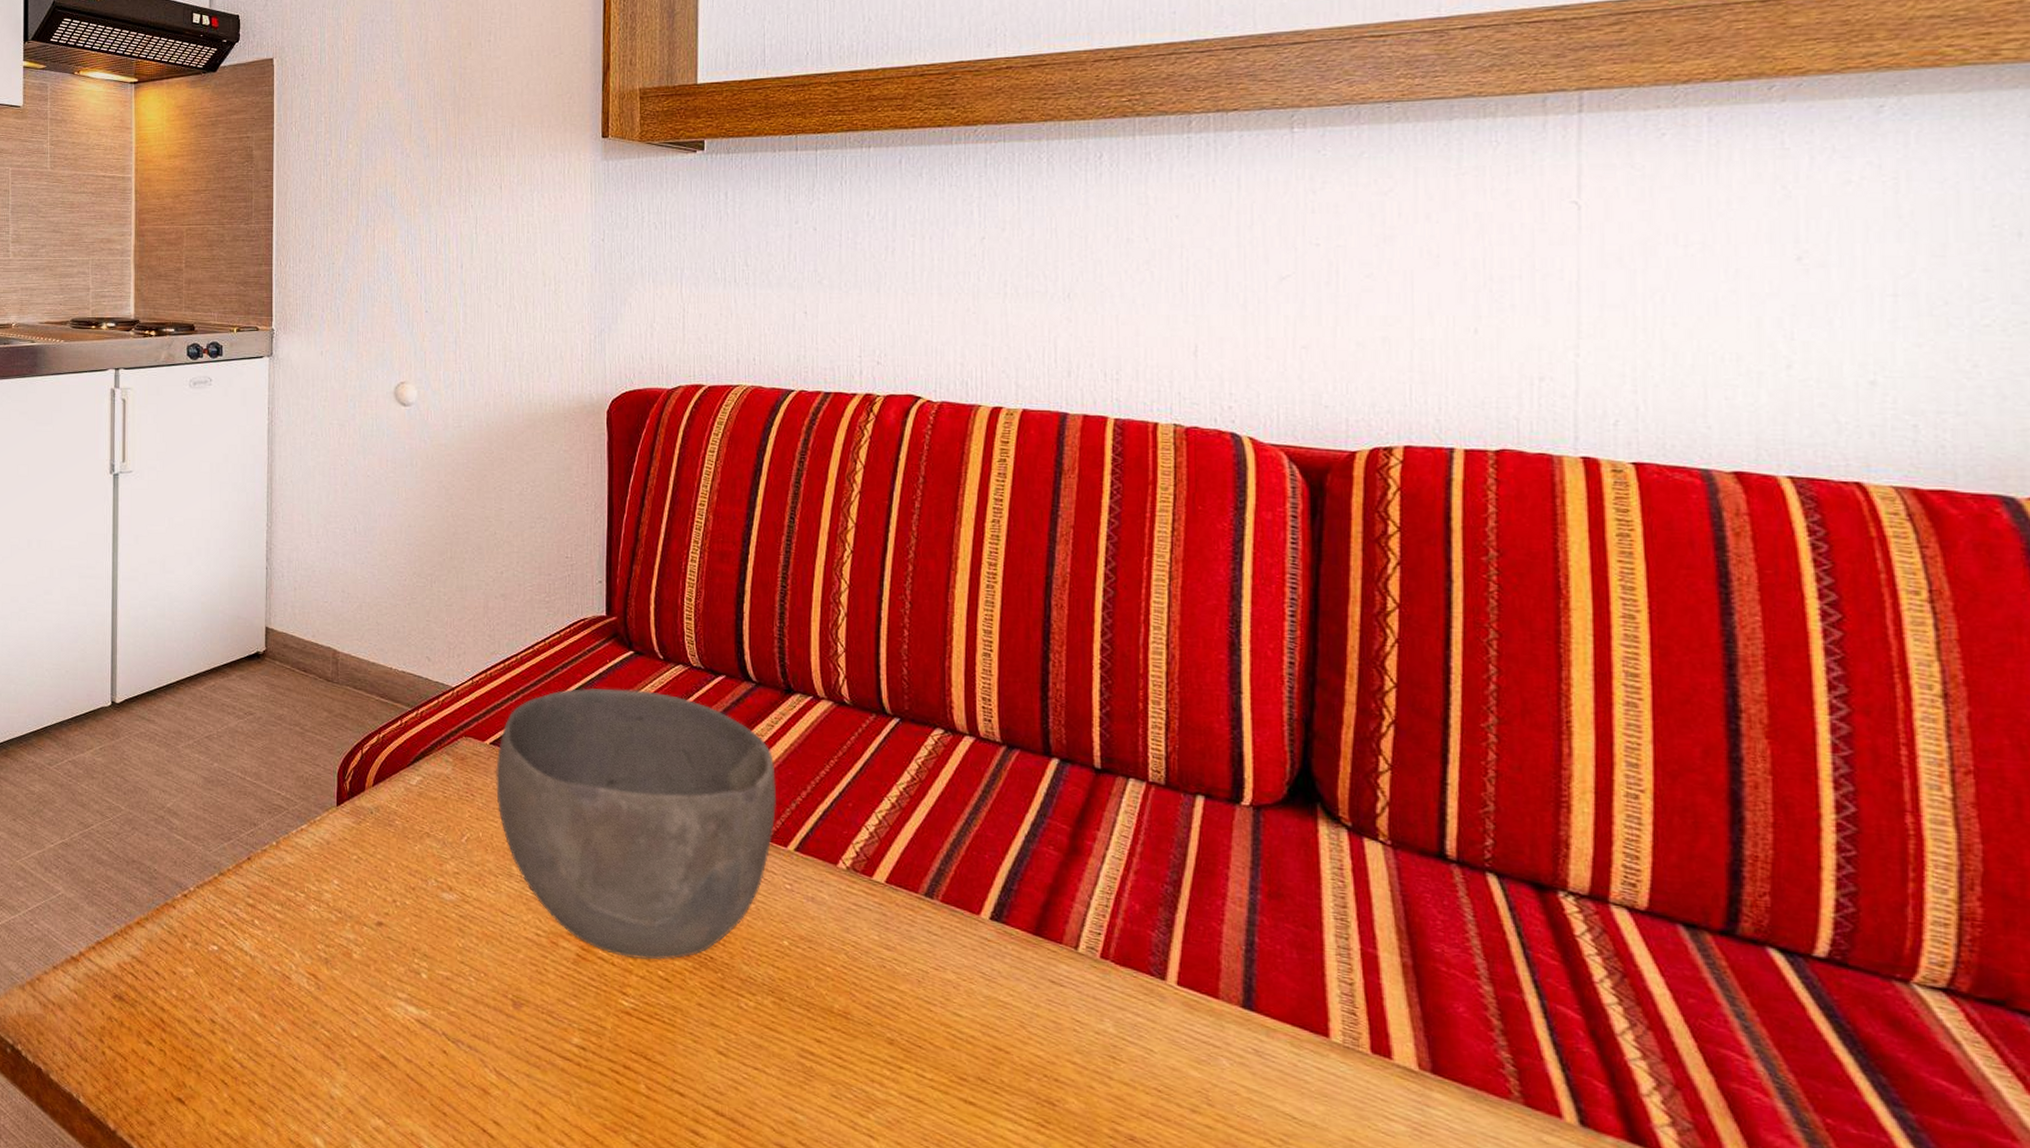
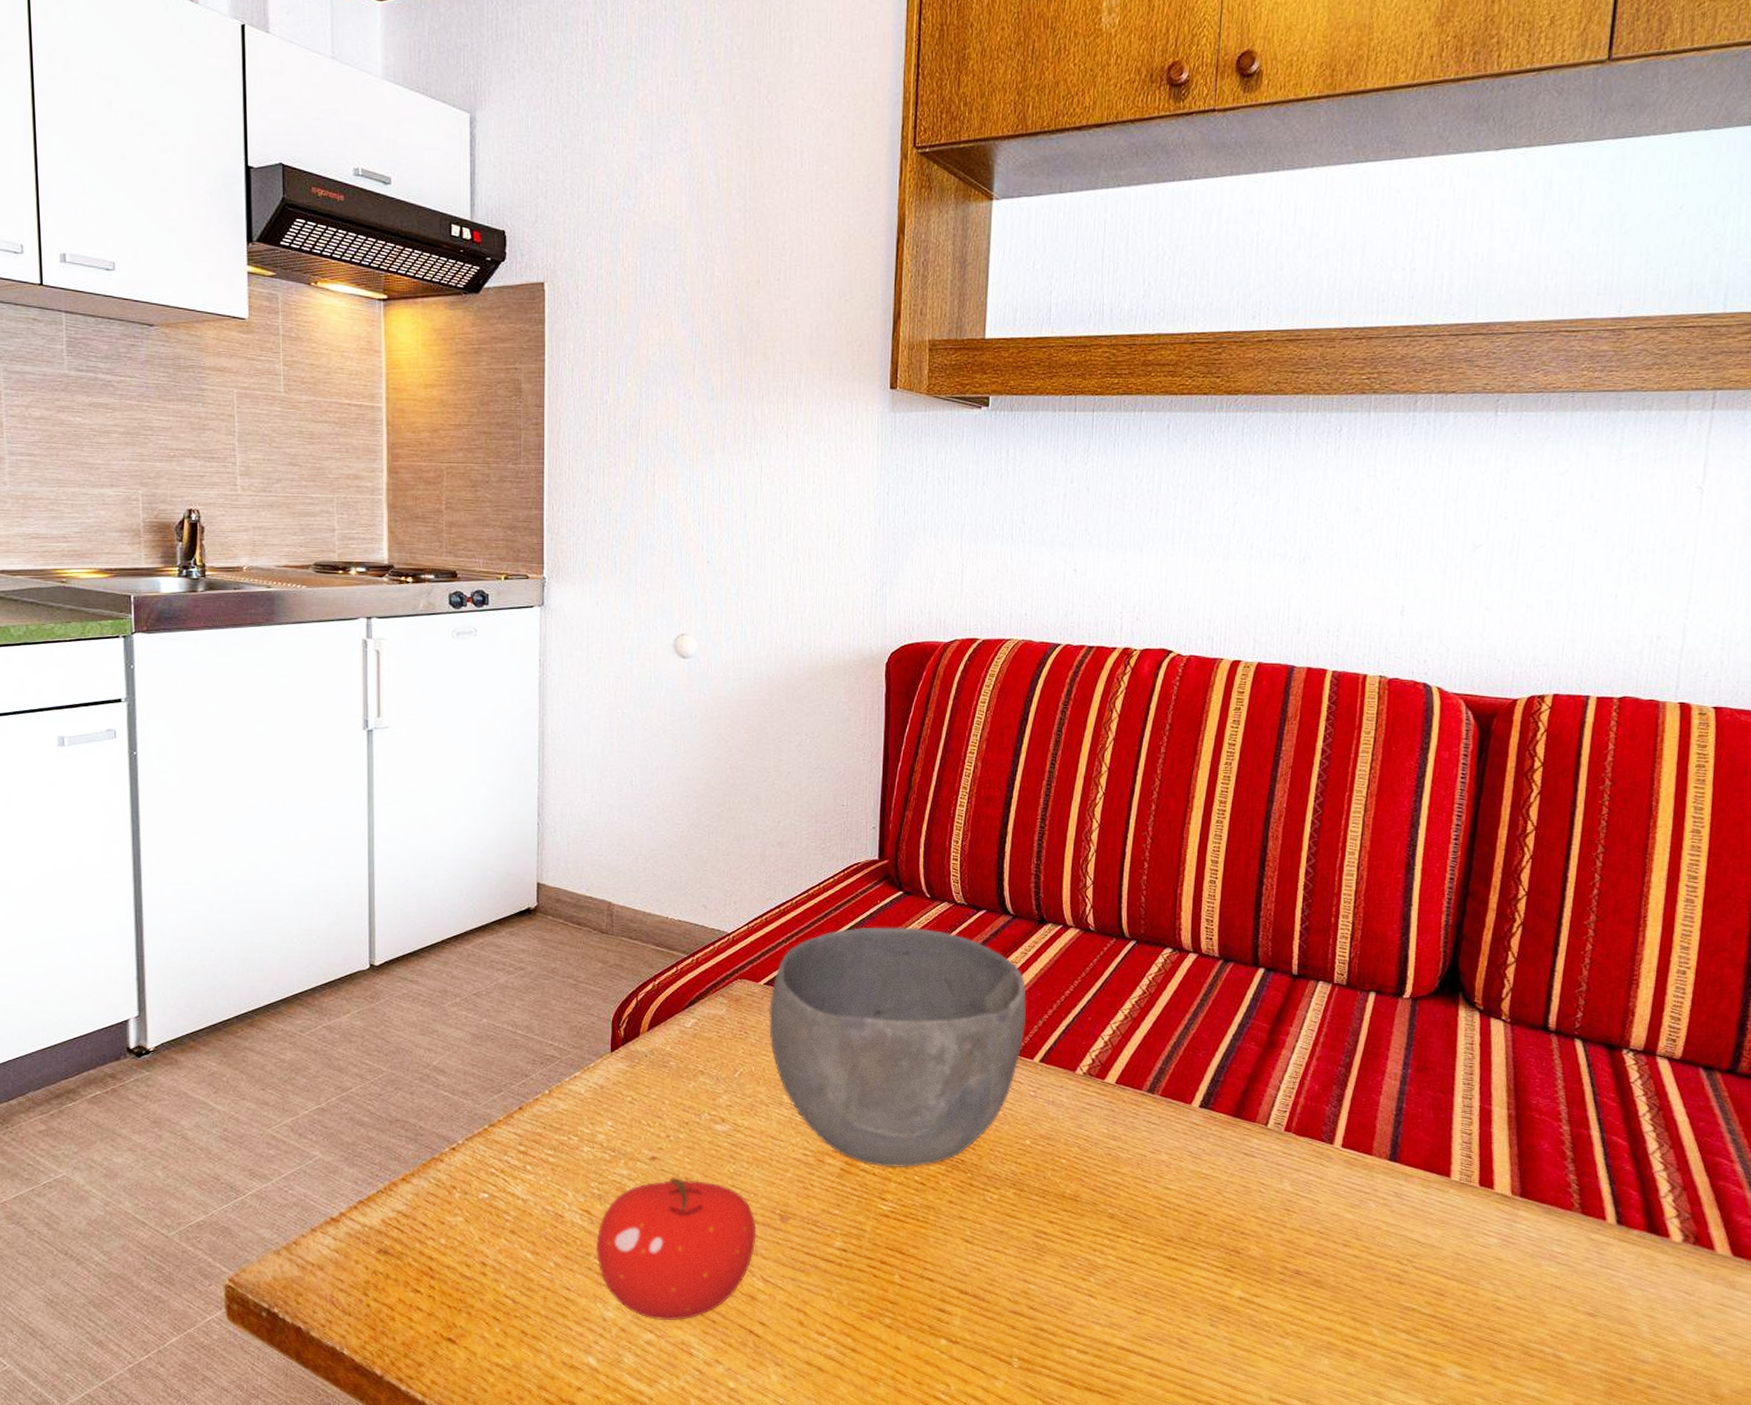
fruit: none [322,946,488,1108] -> present [595,1177,756,1321]

